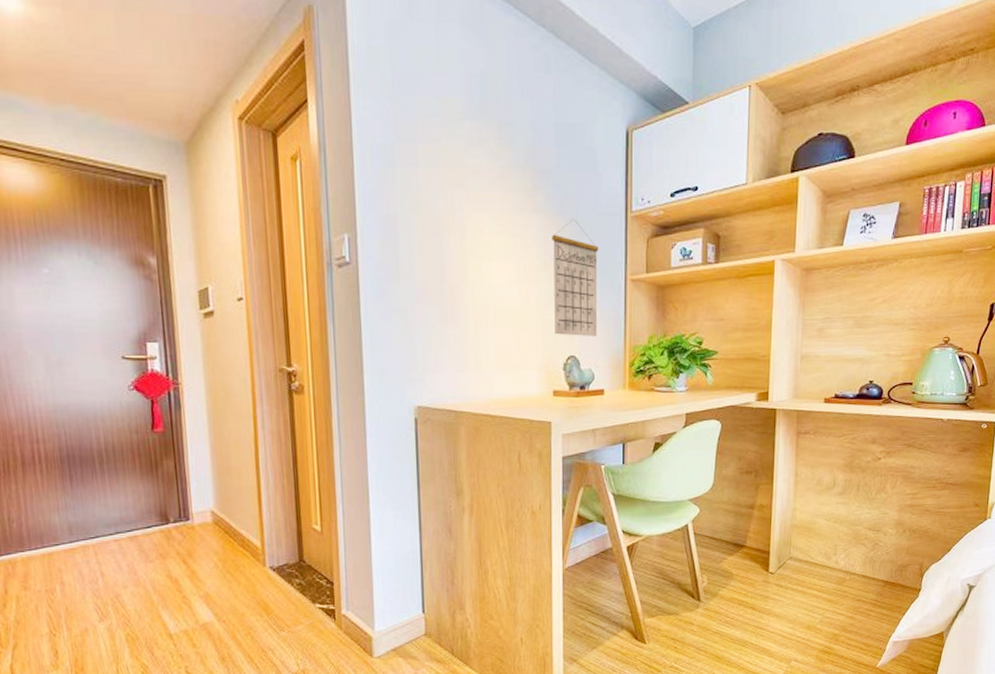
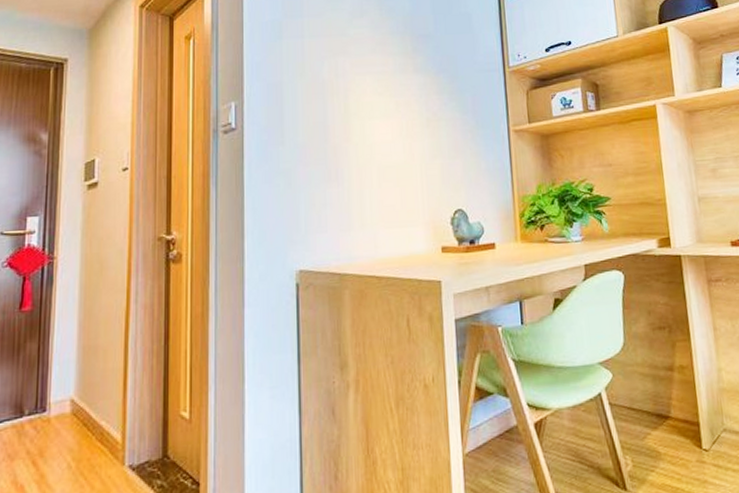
calendar: present [552,220,599,336] -> none [433,77,483,189]

